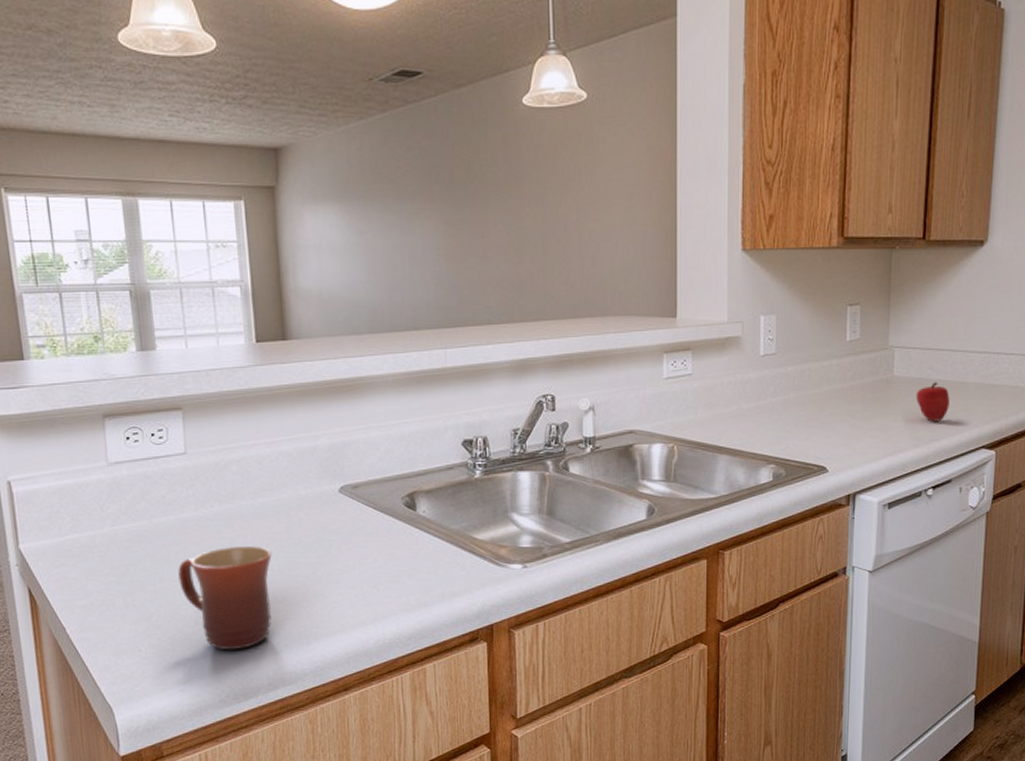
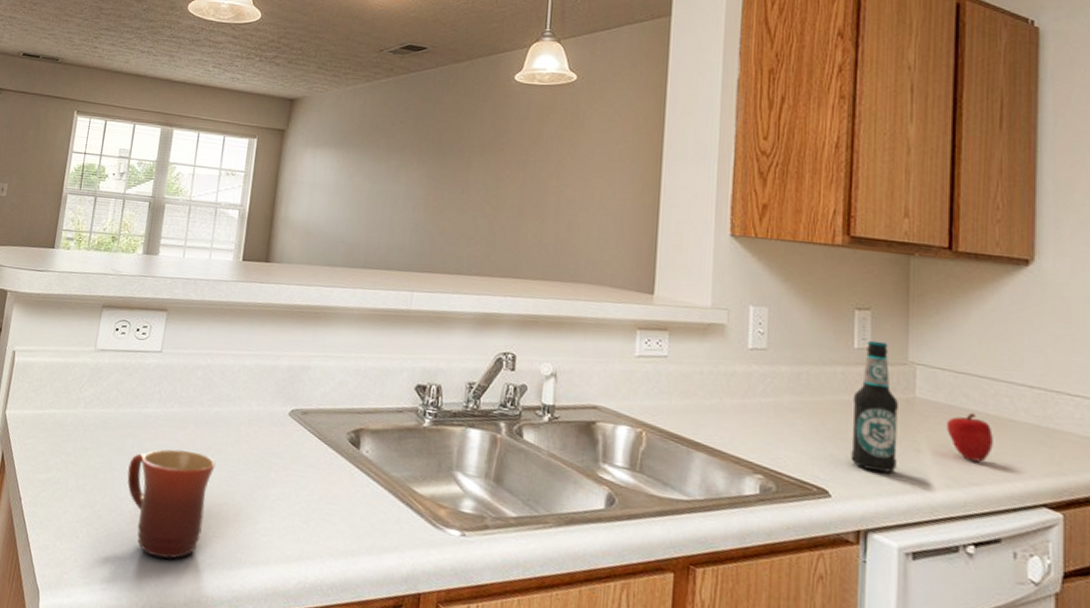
bottle: none [843,331,880,444] -> present [851,340,898,473]

